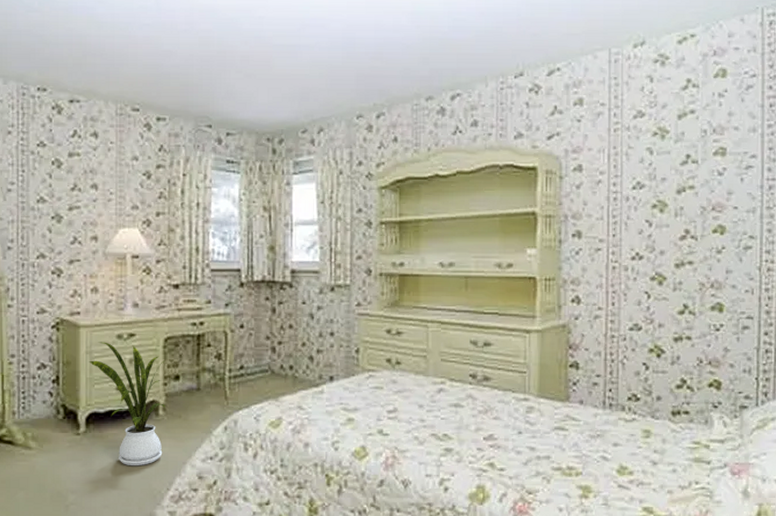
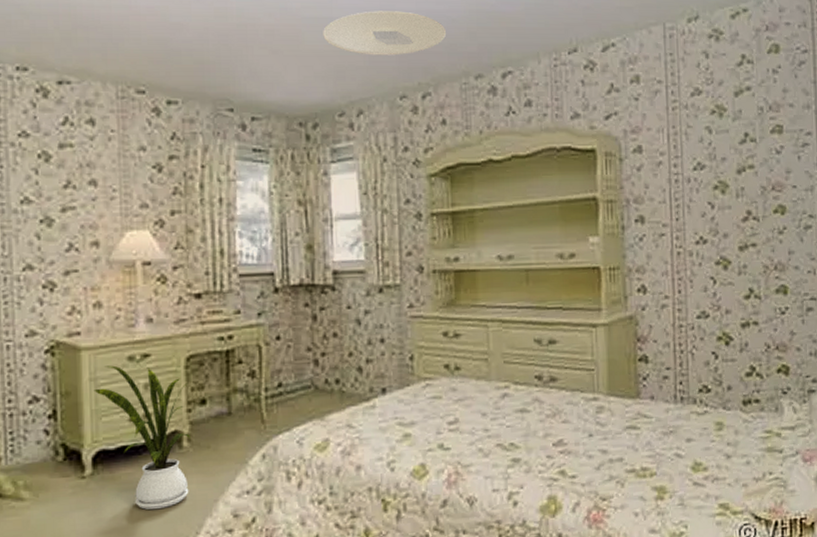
ceiling light: none [291,38,402,79] -> present [323,11,447,56]

